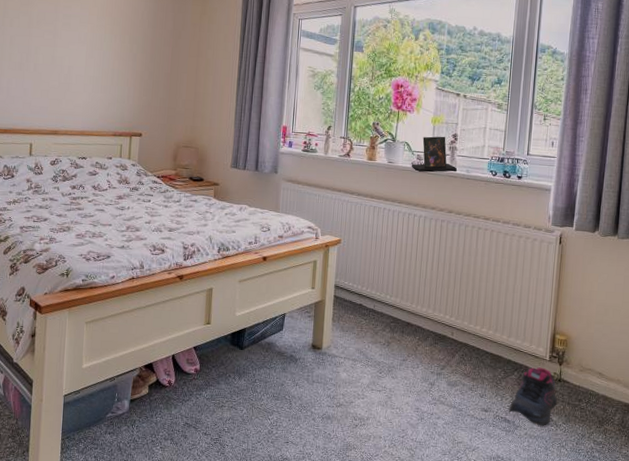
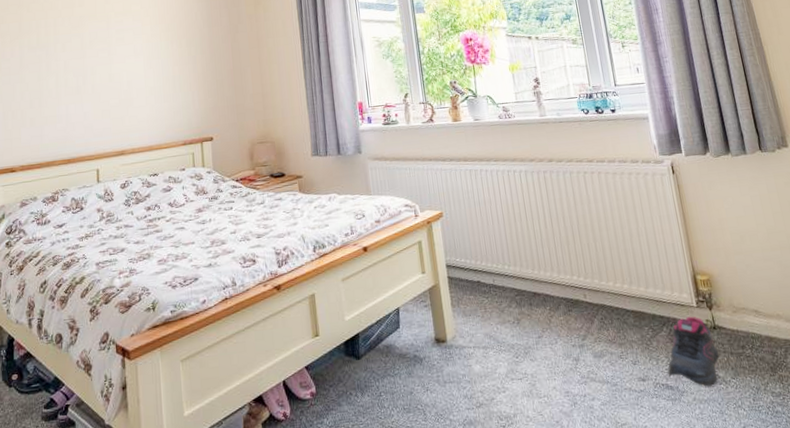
photo frame: present [411,136,457,173] -> none [498,82,547,125]

